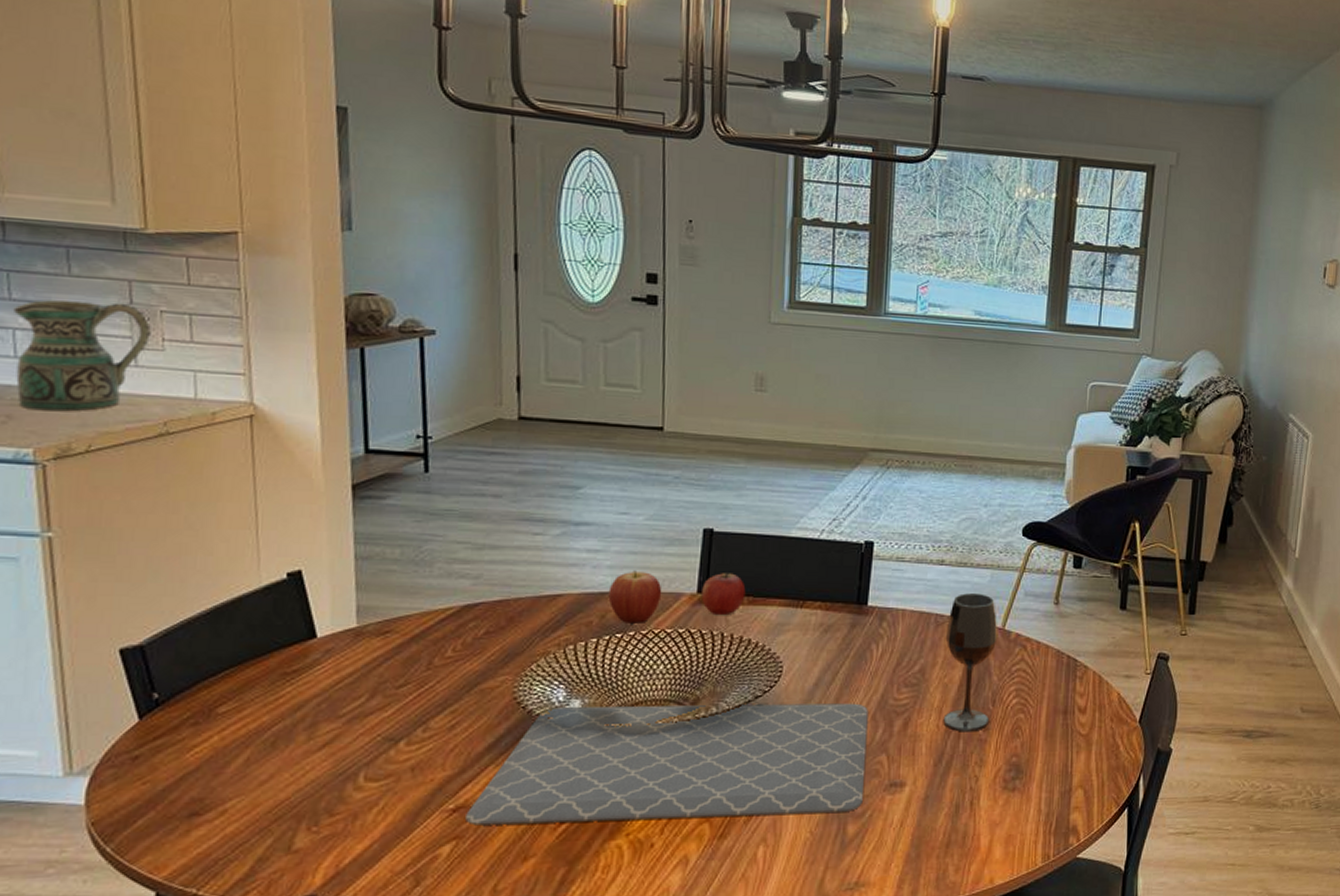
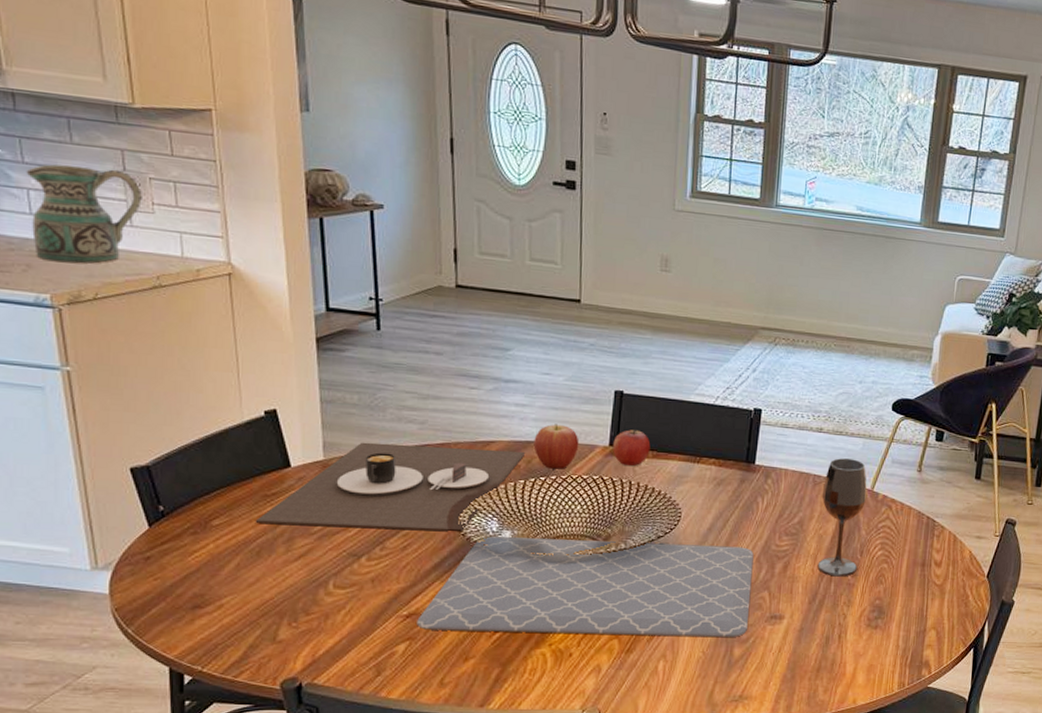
place setting: none [270,603,599,708] -> present [255,442,526,533]

